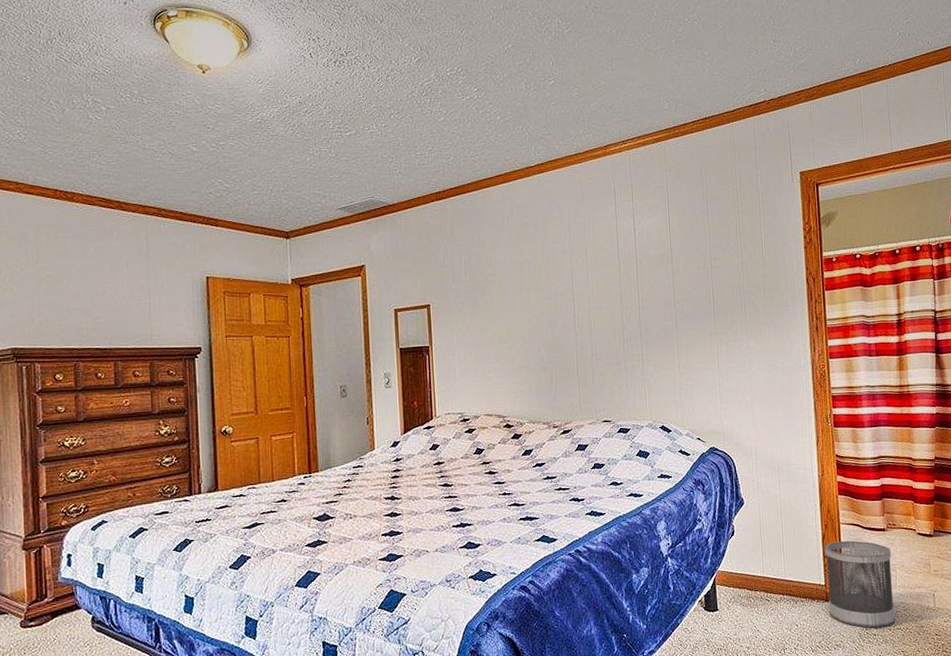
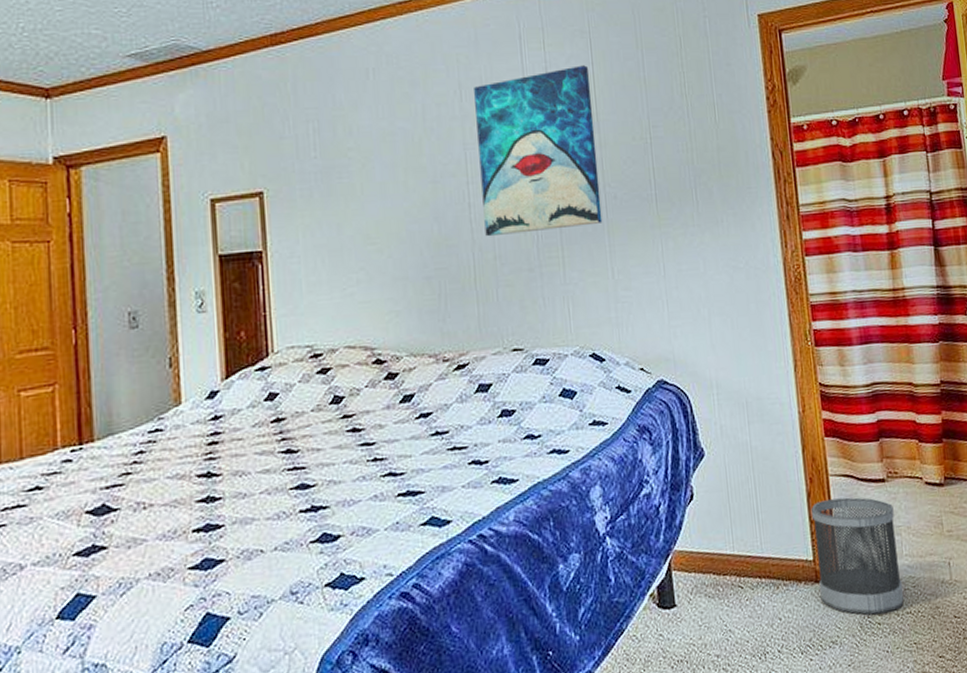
wall art: none [580,213,673,339] -> present [474,65,603,237]

